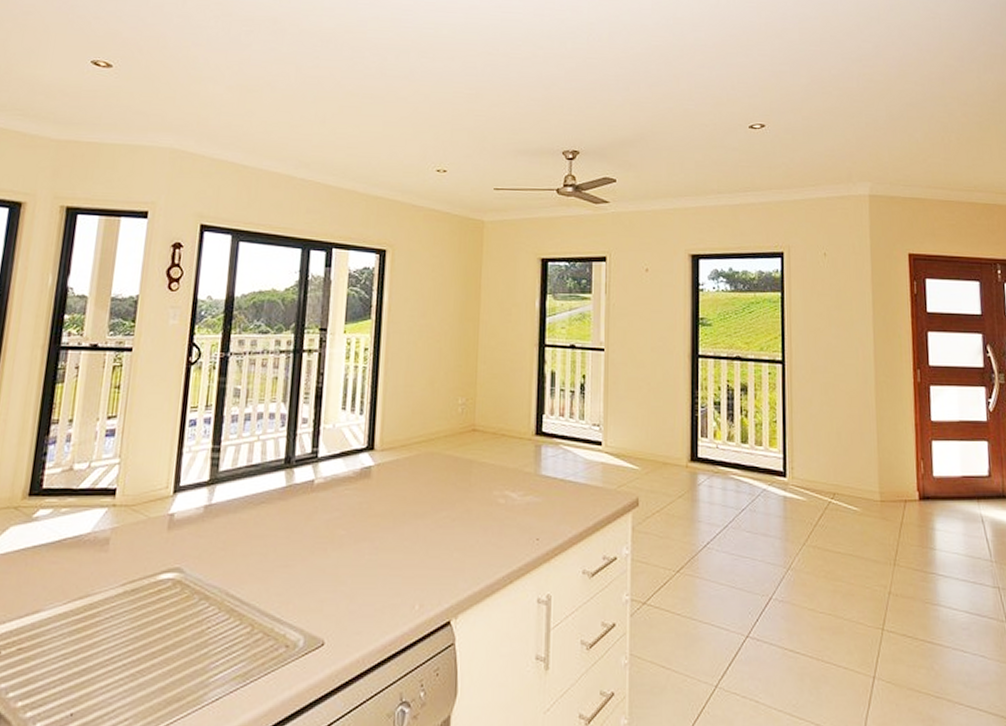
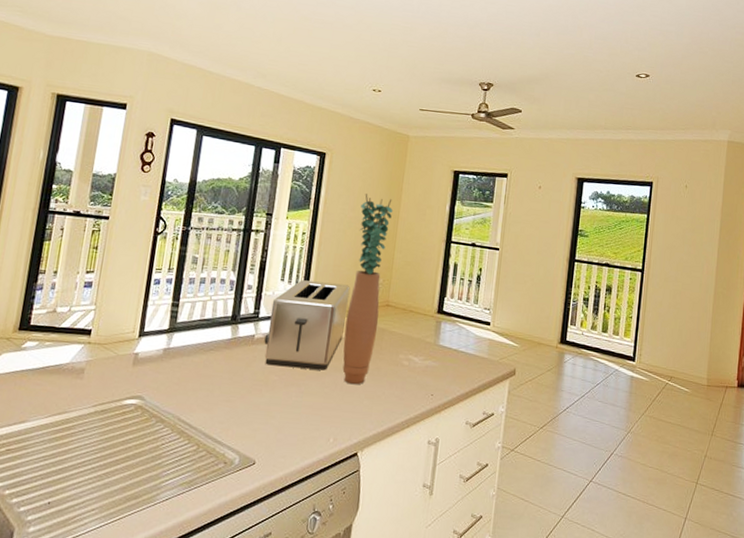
toaster: none [326,407,427,518] -> present [264,280,350,371]
vase: none [423,295,472,534] -> present [342,194,394,385]

